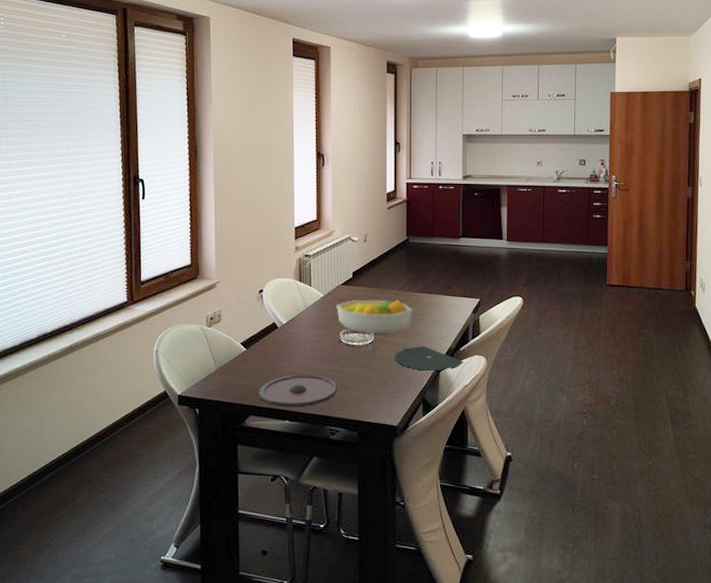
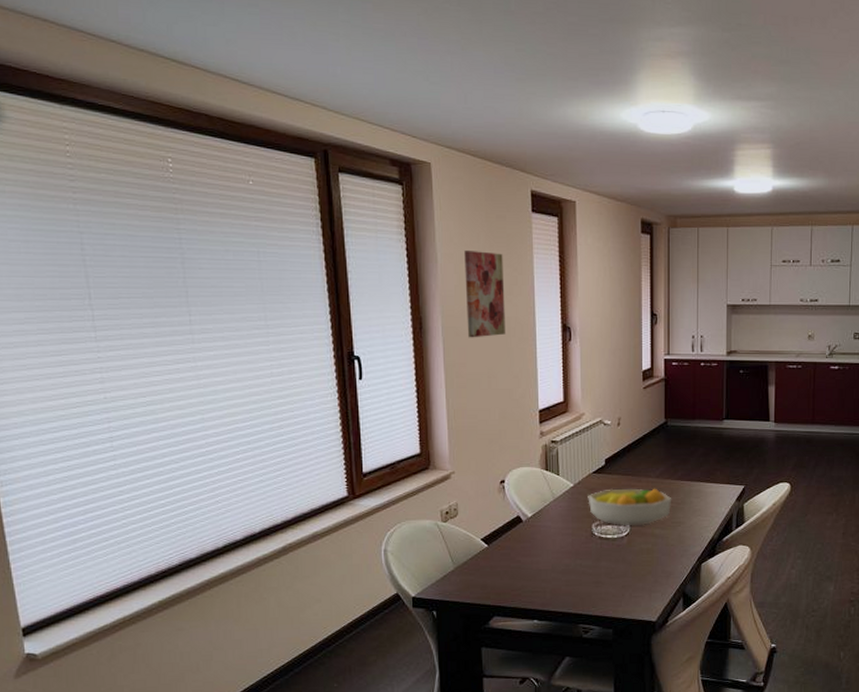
wall art: none [234,89,268,164] -> present [464,251,505,338]
plate: present [259,374,338,408] -> none [503,570,591,606]
plate: present [395,346,464,371] -> none [653,537,727,563]

